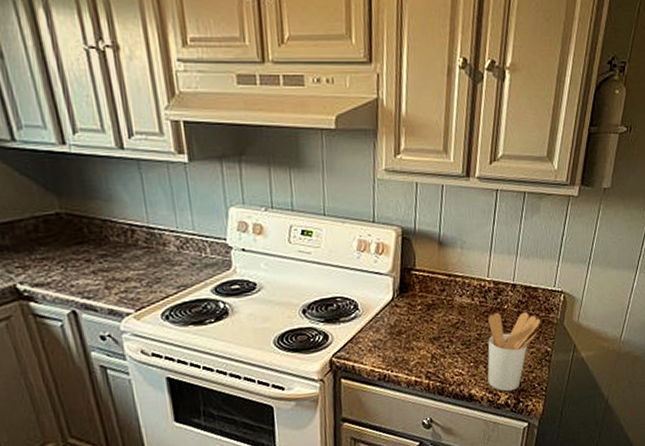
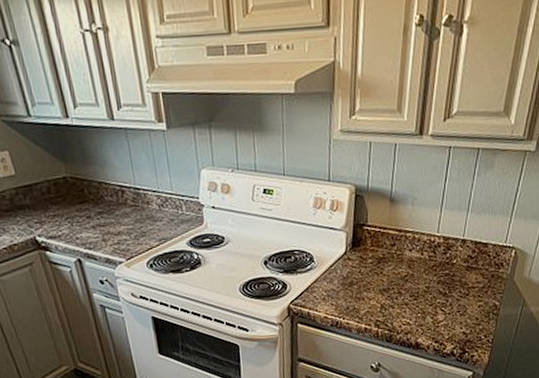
utensil holder: present [487,311,541,392] -> none [434,266,490,342]

